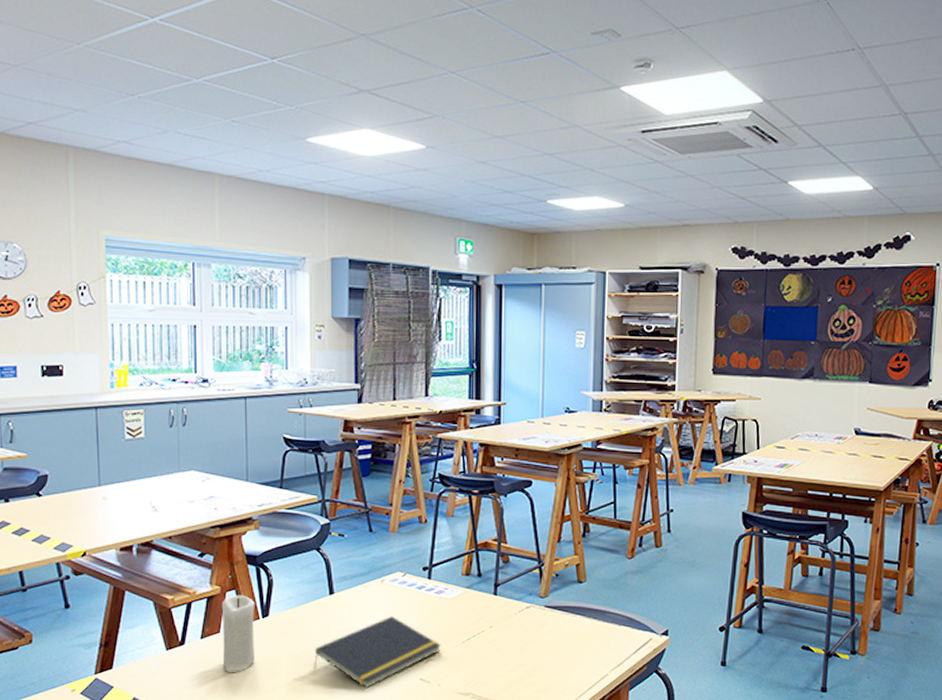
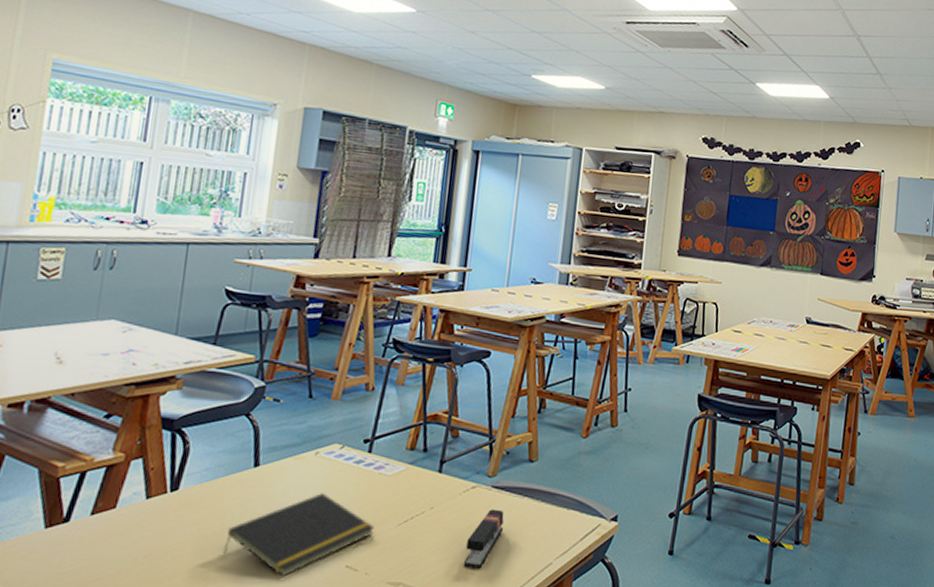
candle: present [221,595,255,673] -> none [113,464,165,557]
stapler: none [525,627,560,680] -> present [463,509,504,569]

